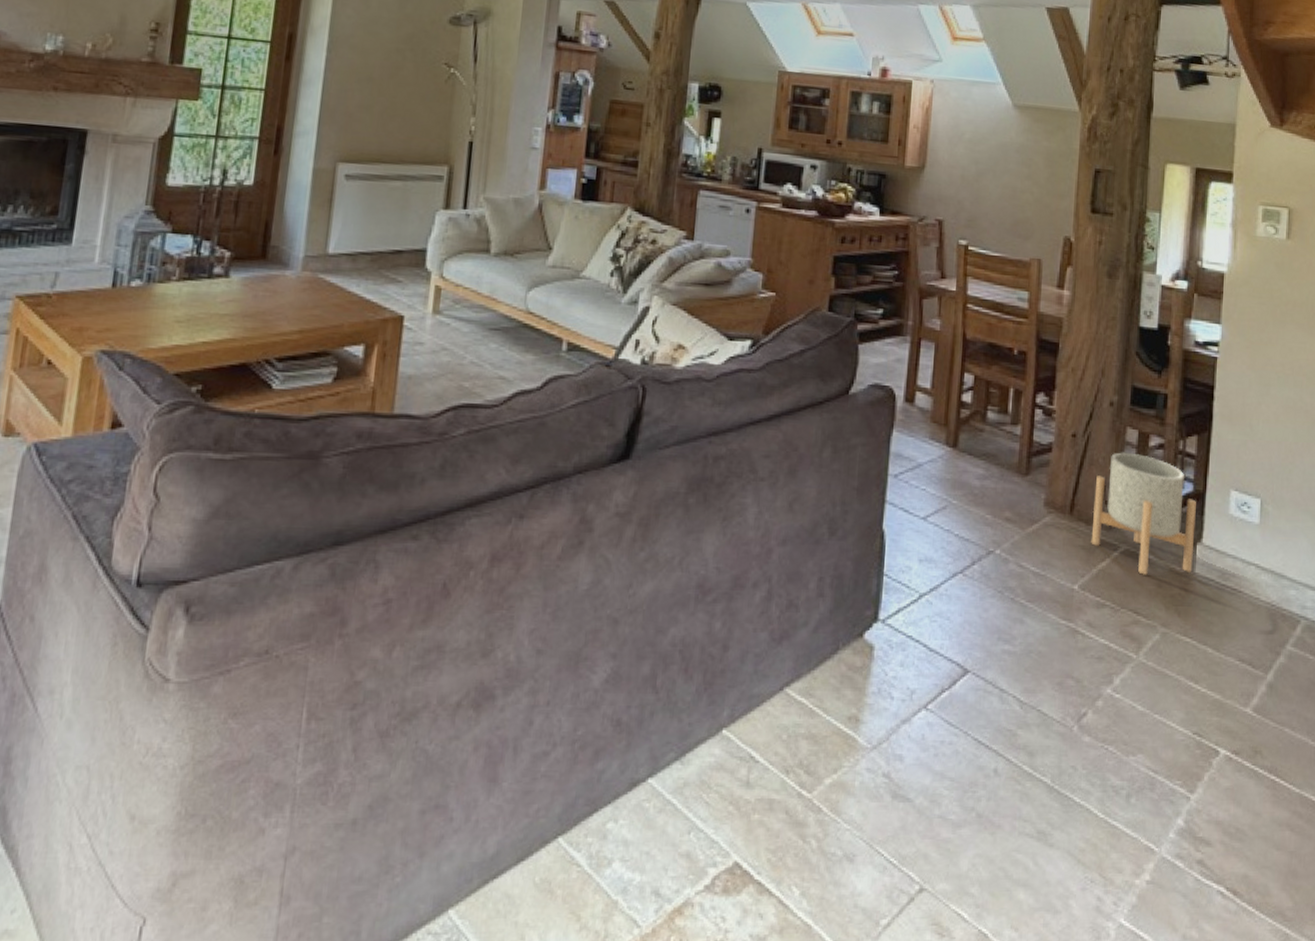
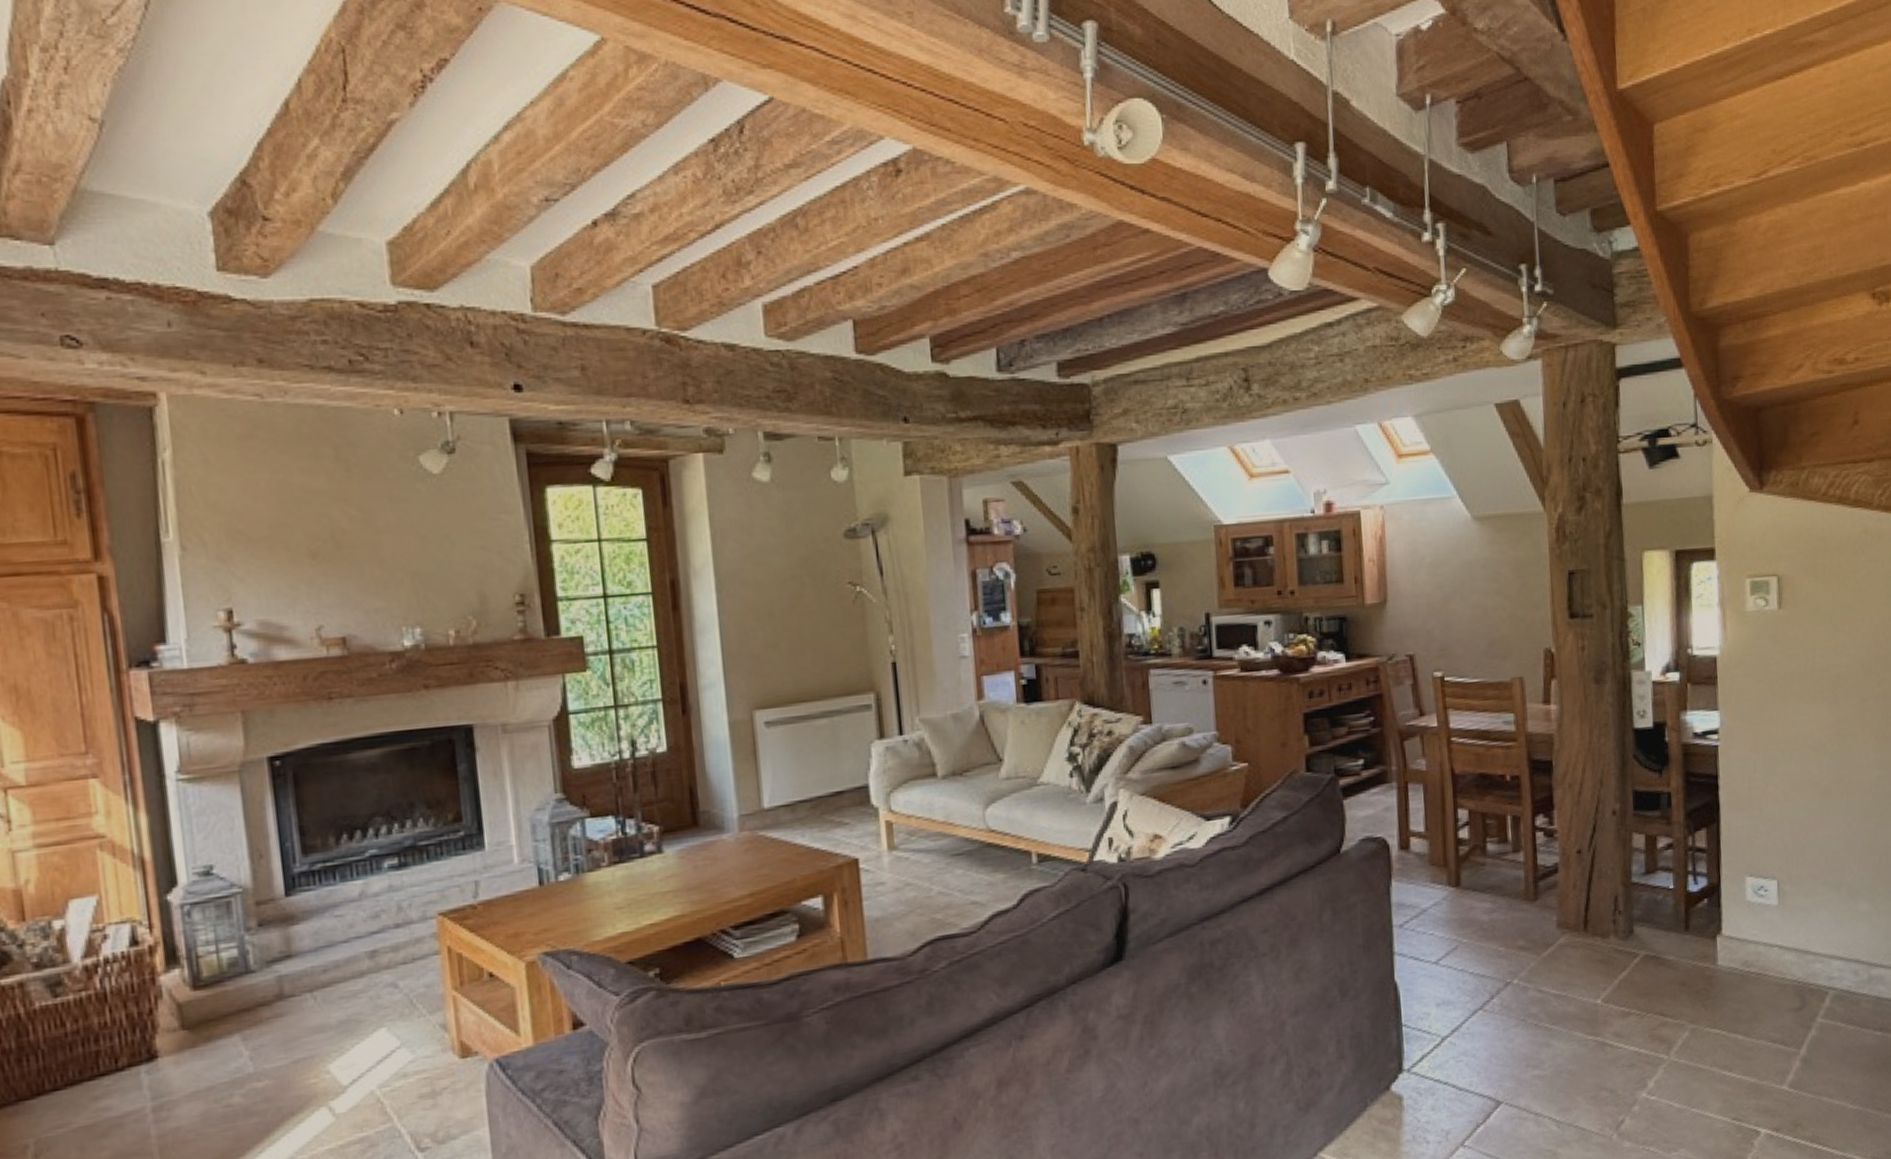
planter: present [1091,452,1196,575] -> none [1607,858,1715,977]

